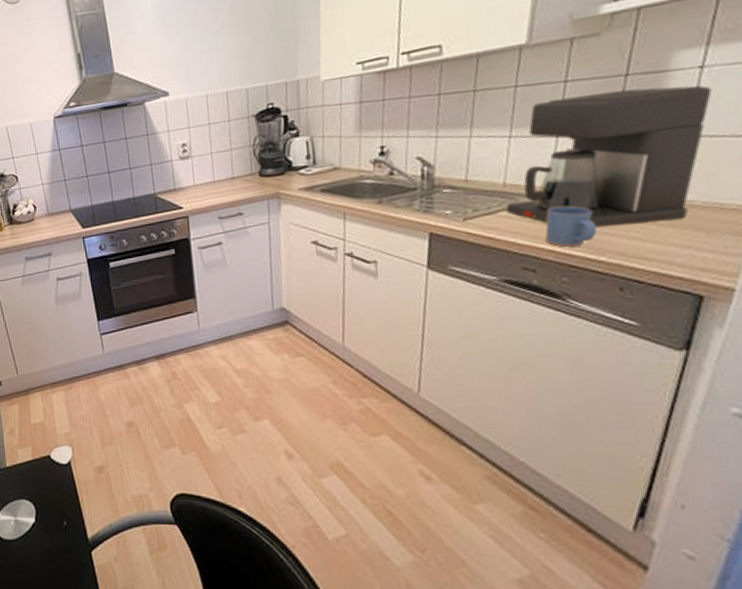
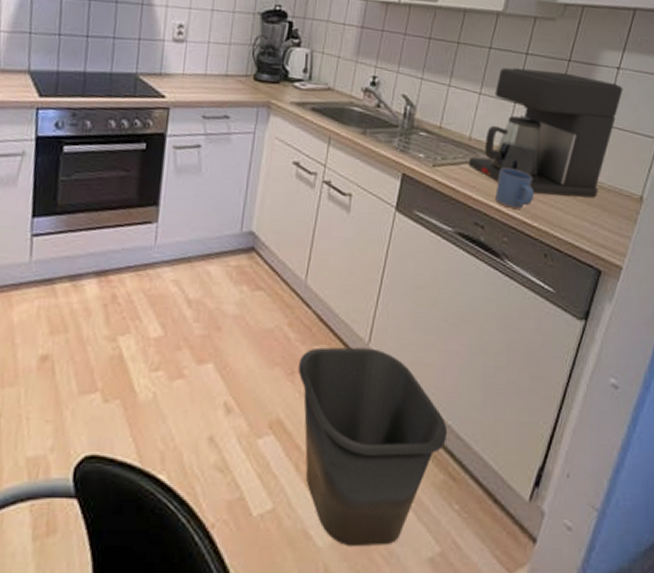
waste bin: none [349,397,522,567] -> present [298,347,448,546]

